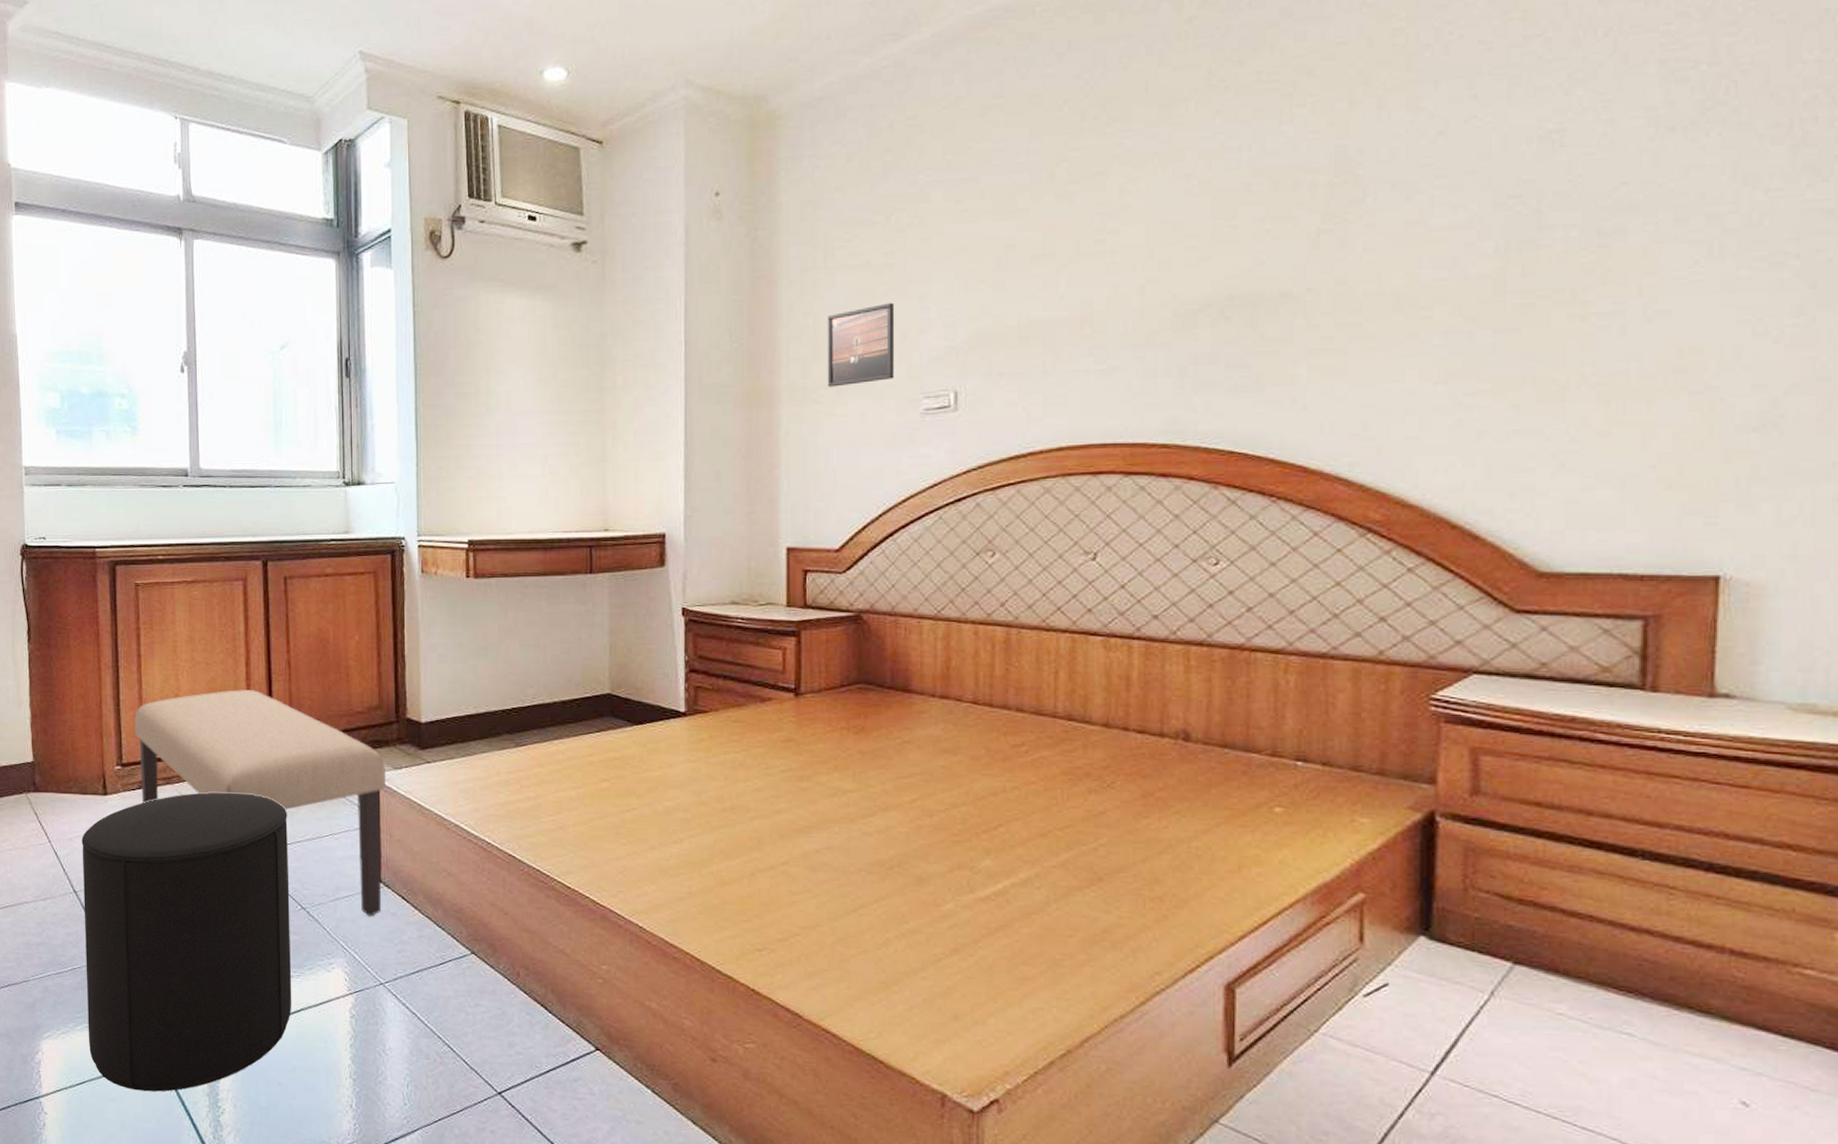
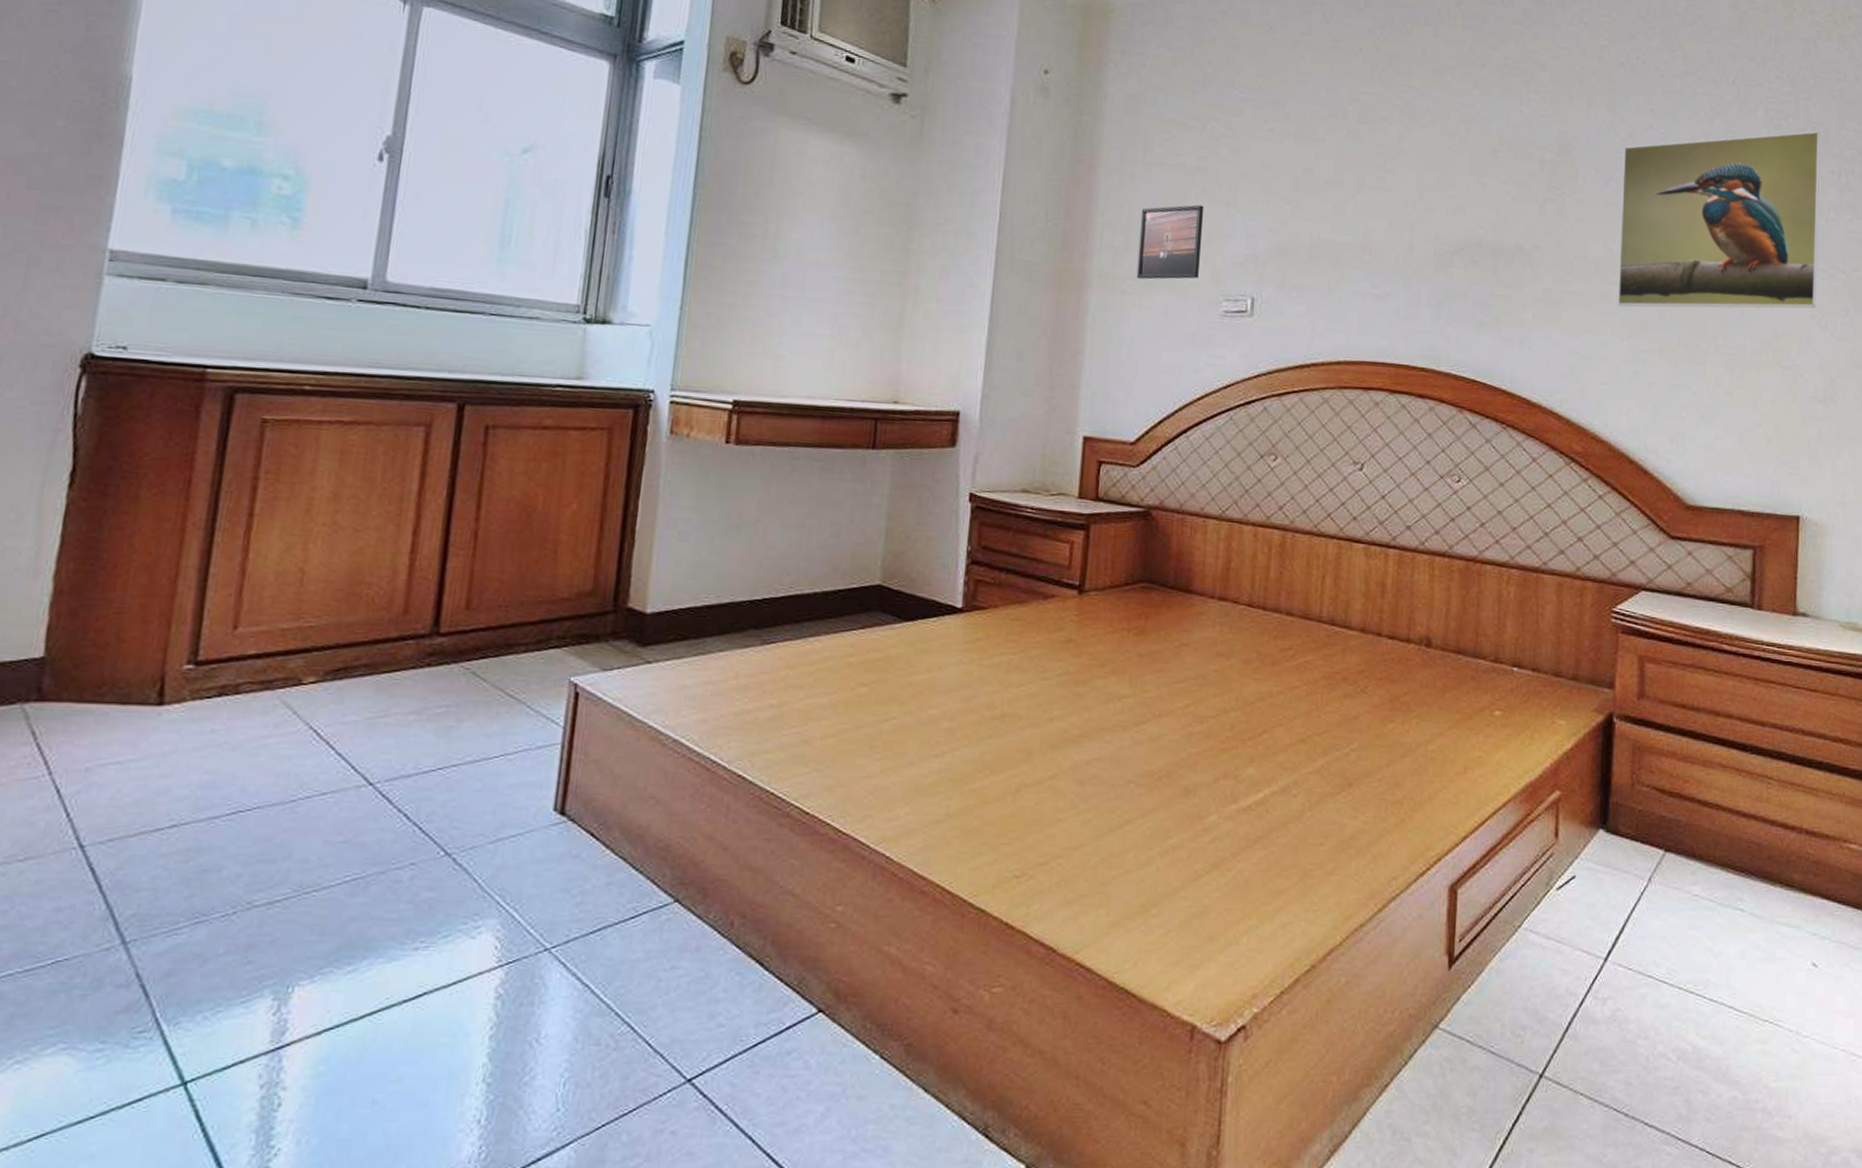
stool: present [82,792,292,1092] -> none [61,700,444,1138]
bench: present [134,690,386,916] -> none [220,565,591,861]
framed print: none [1428,73,1756,344] -> present [1617,130,1820,309]

